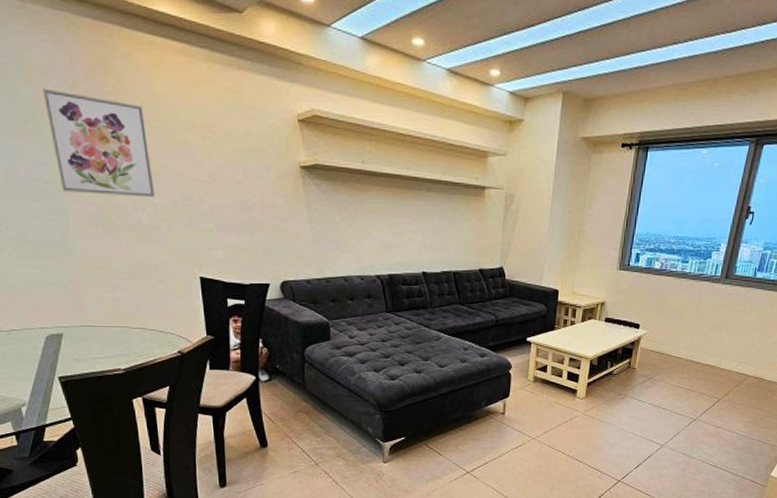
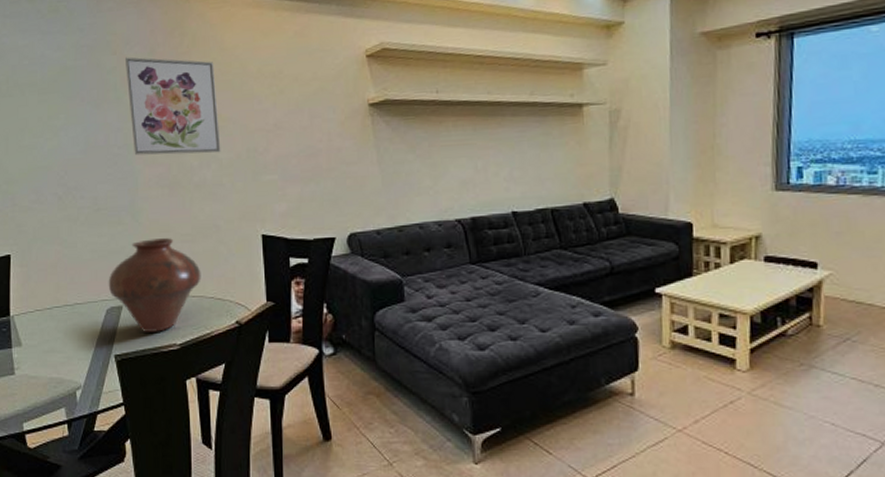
vase: none [45,274,142,358] -> present [108,238,201,332]

